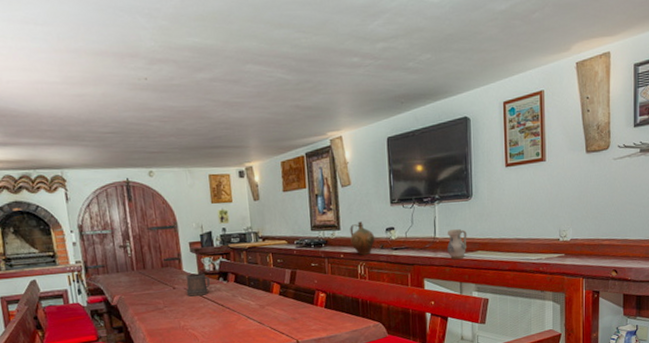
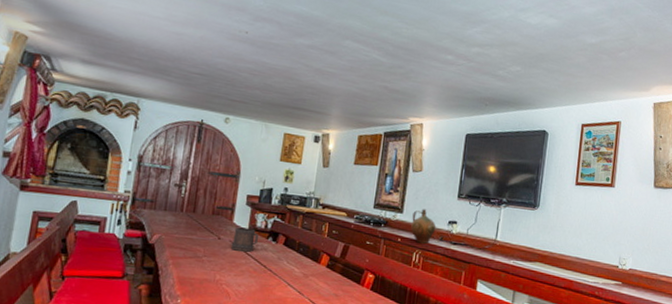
ceramic pitcher: present [447,228,467,260] -> none [506,234,528,268]

